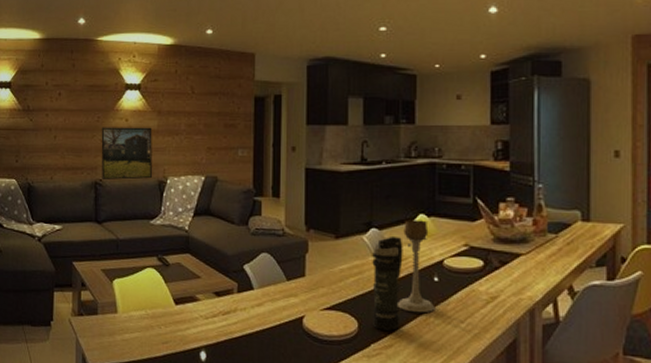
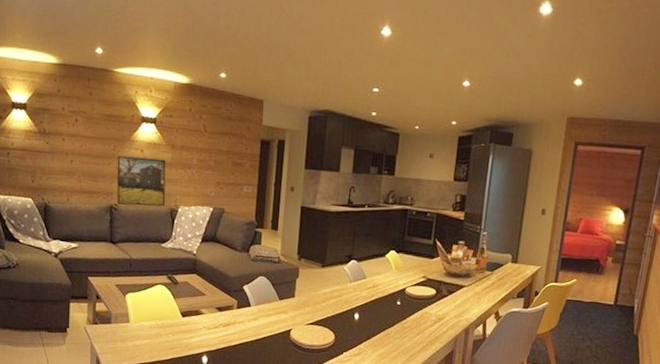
smoke grenade: present [372,235,403,331] -> none [346,267,376,342]
candle holder: present [396,220,436,313] -> none [366,254,397,329]

